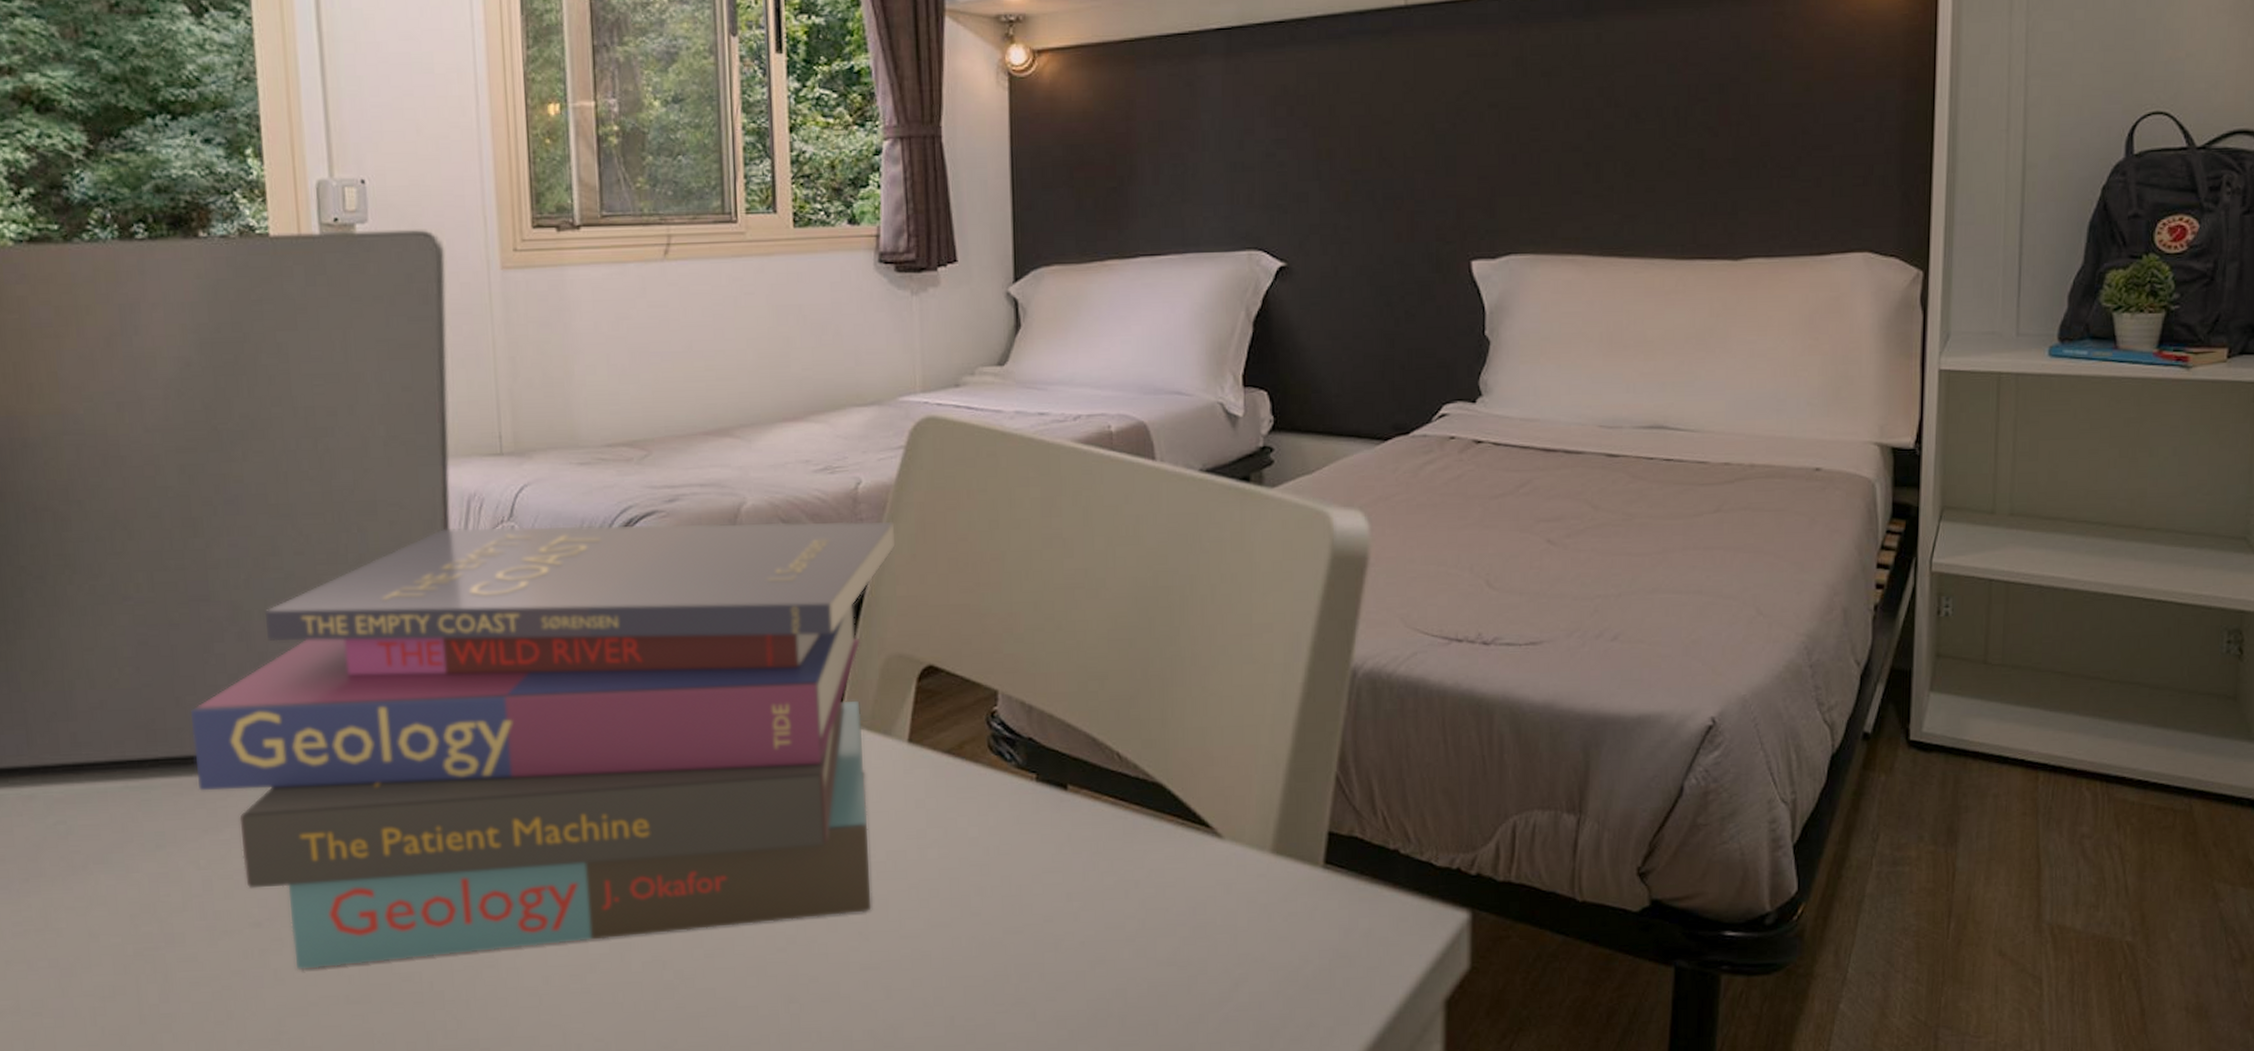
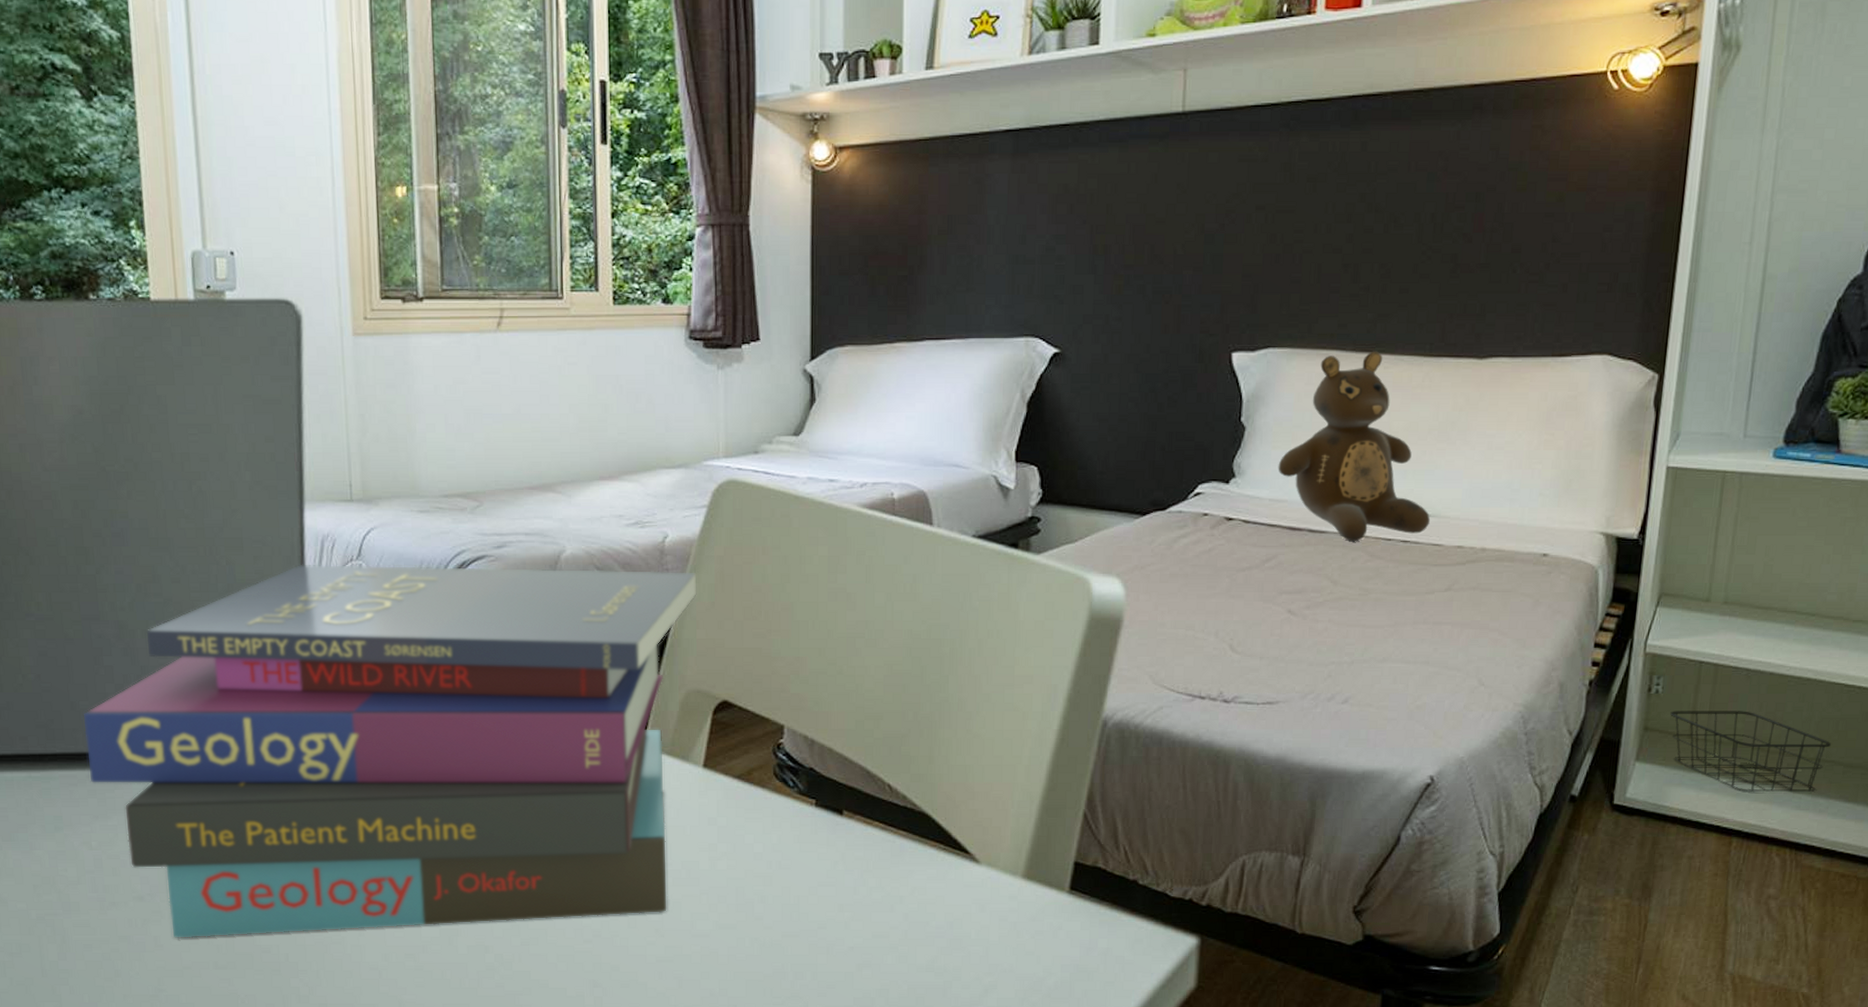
teddy bear: none [1527,254,1693,461] -> present [1278,351,1430,541]
basket: none [1963,631,2134,721] -> present [1670,711,1831,793]

